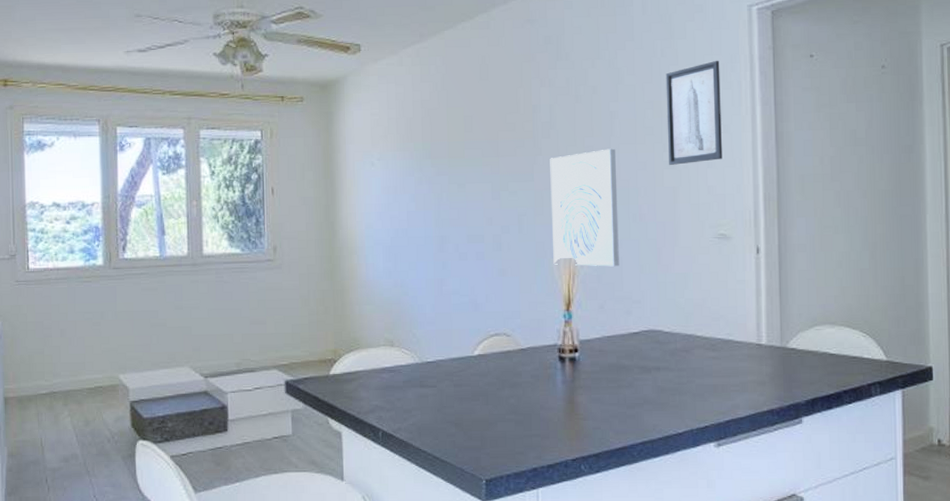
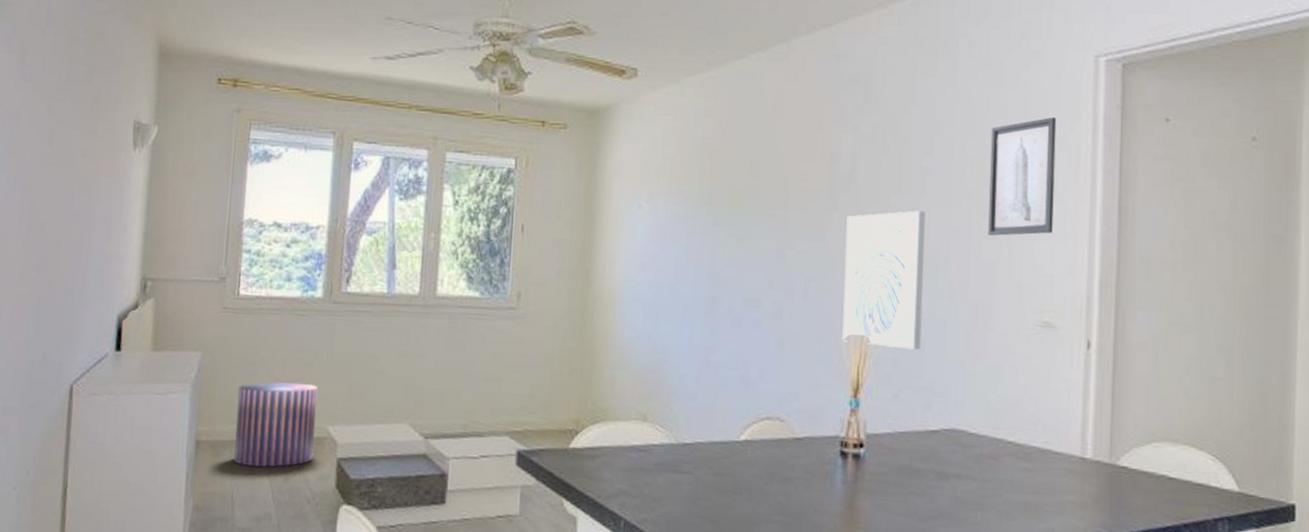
stool: none [37,340,109,416] -> present [234,382,318,468]

